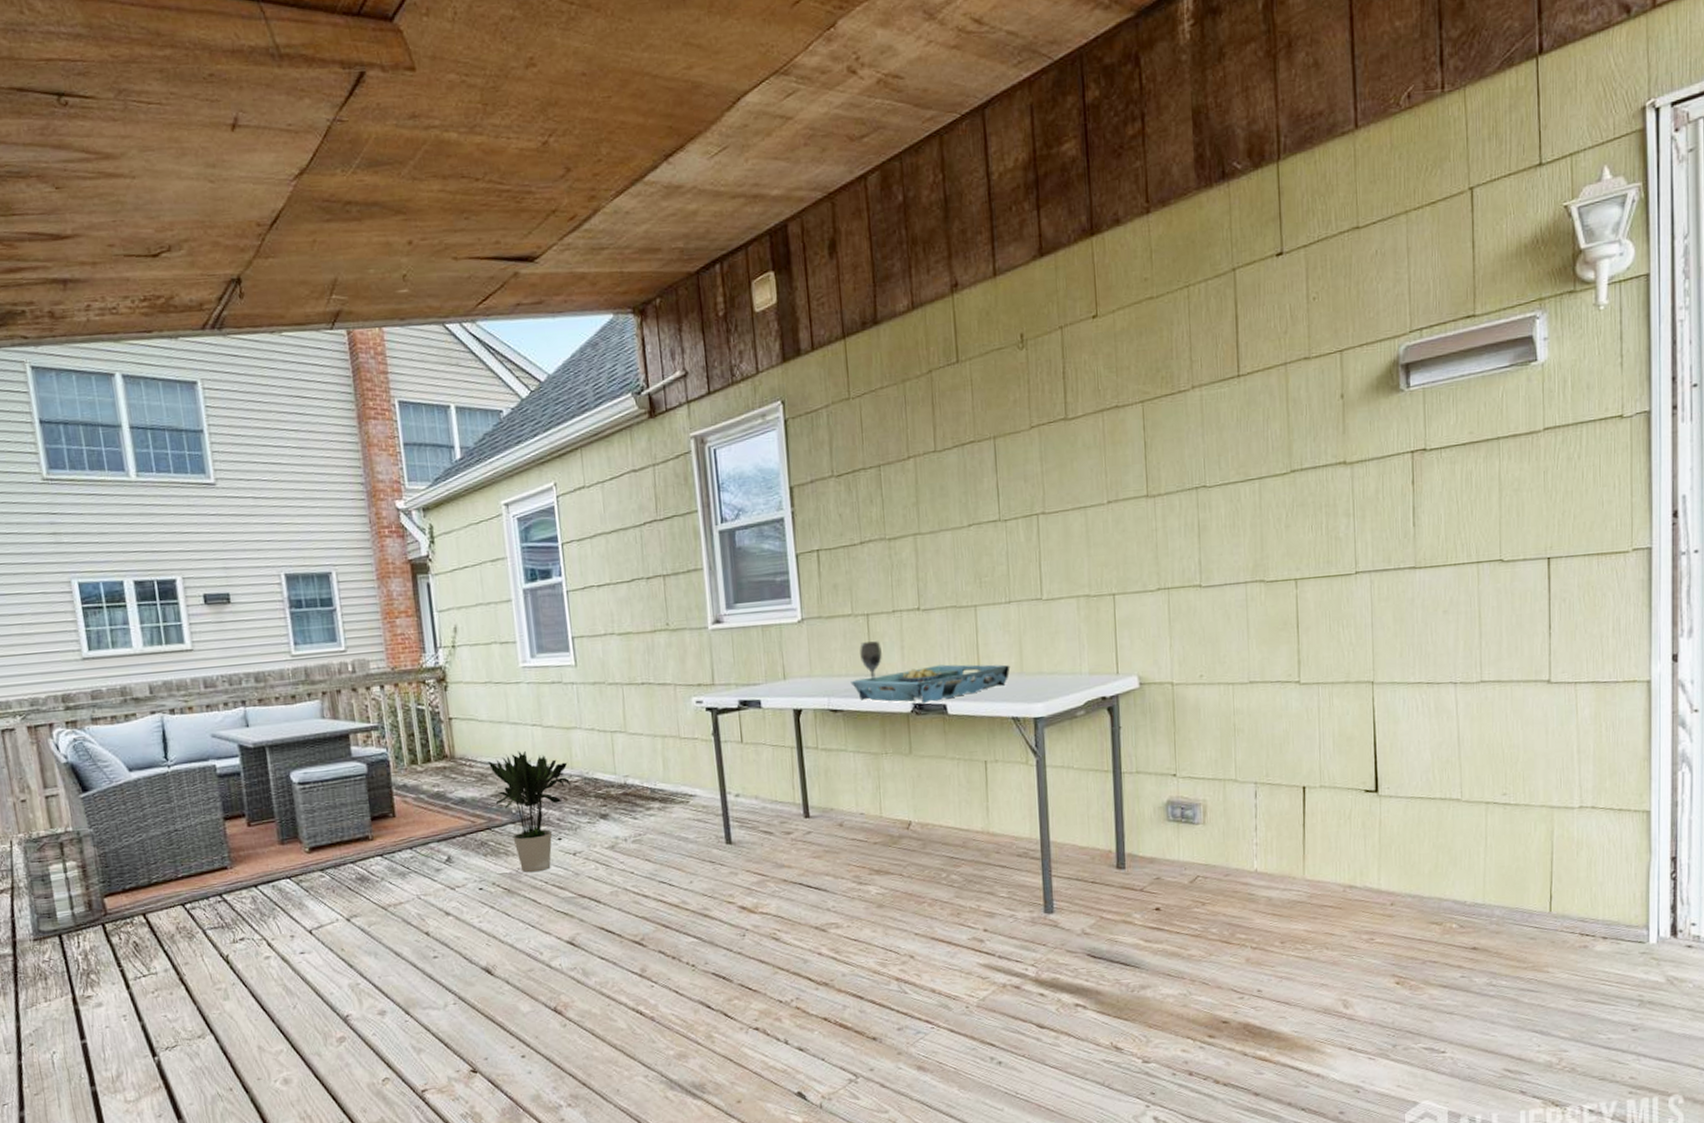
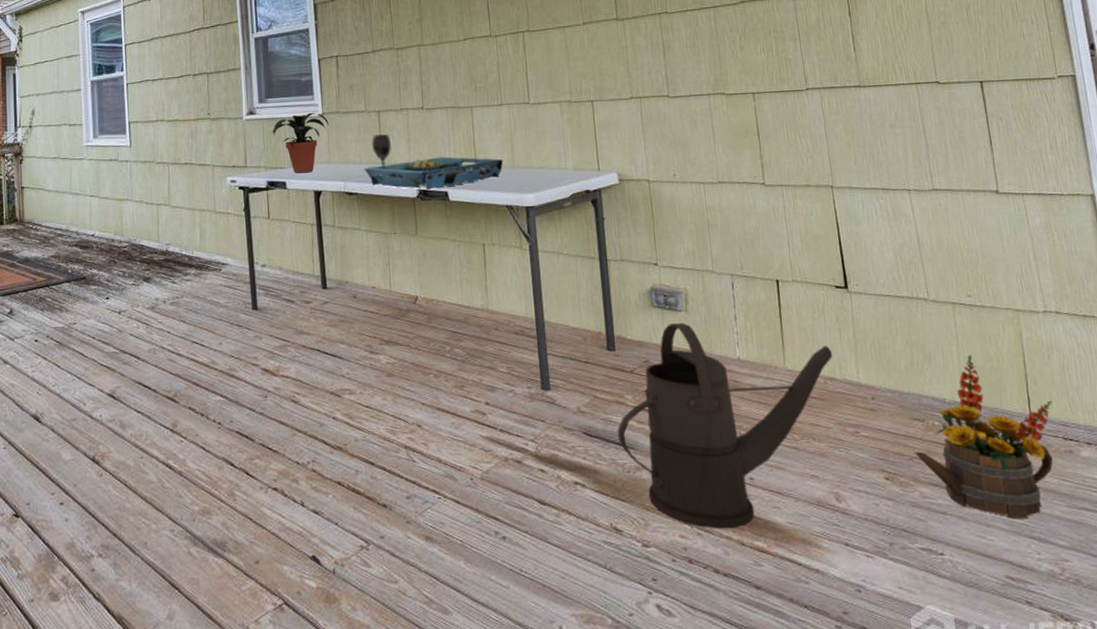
potted plant: present [487,751,570,873] -> none [51,218,120,328]
potted plant: none [743,618,810,690] -> present [272,112,329,174]
watering can: none [1123,836,1355,1041] -> present [617,323,833,529]
sunflower: none [1427,855,1574,1015] -> present [914,354,1053,519]

